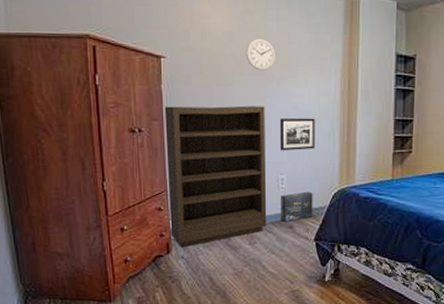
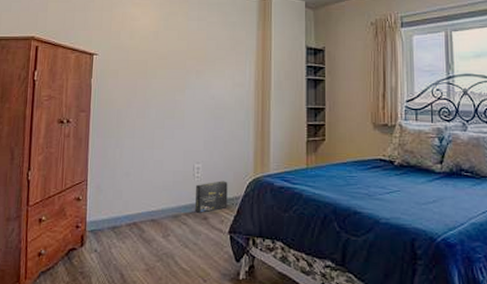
bookshelf: present [164,105,267,248] -> none [86,97,184,240]
wall clock: present [246,38,275,71] -> none [169,36,195,65]
picture frame: present [279,117,315,151] -> none [196,107,231,140]

